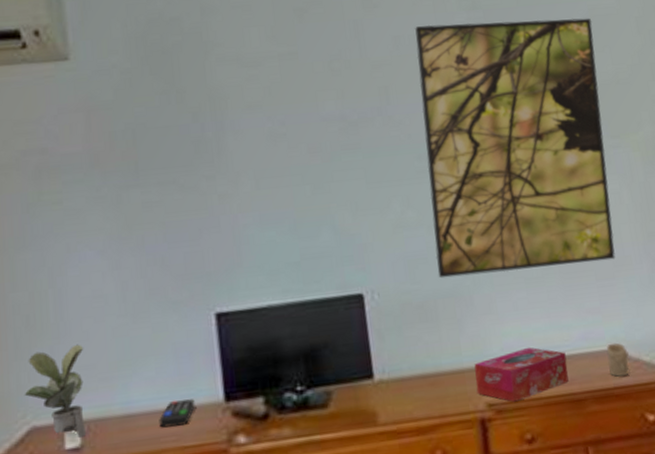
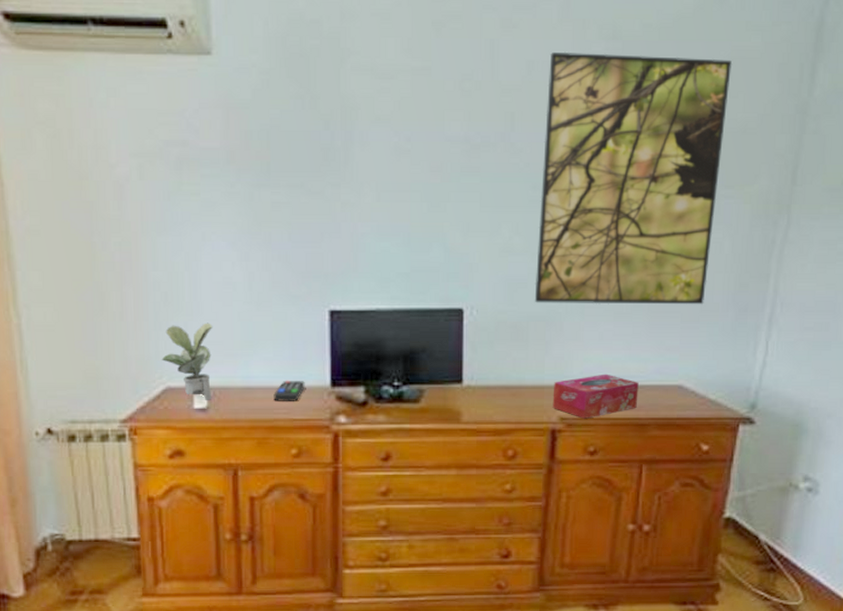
candle: present [606,342,630,378] -> none [675,379,697,410]

